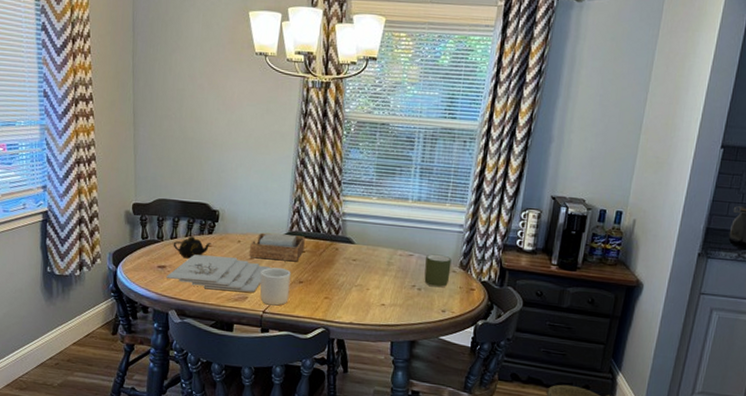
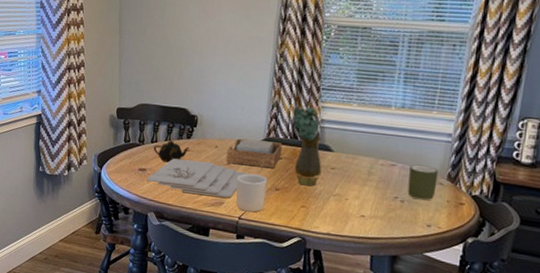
vase: none [314,197,344,278] -> present [291,103,322,186]

